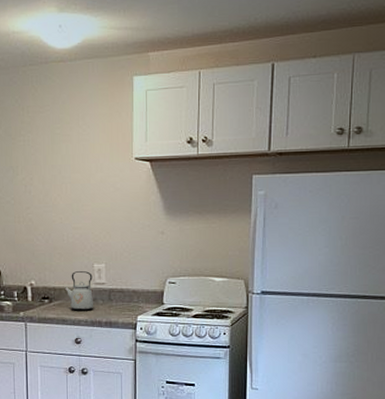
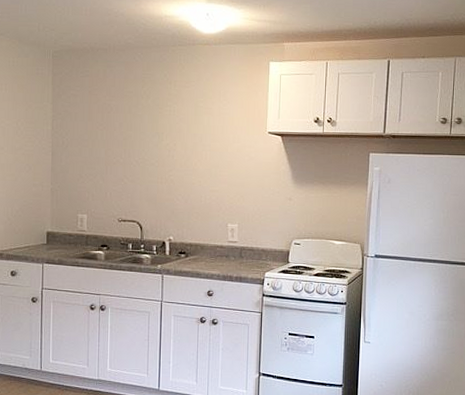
kettle: present [64,271,94,311] -> none [200,230,227,266]

